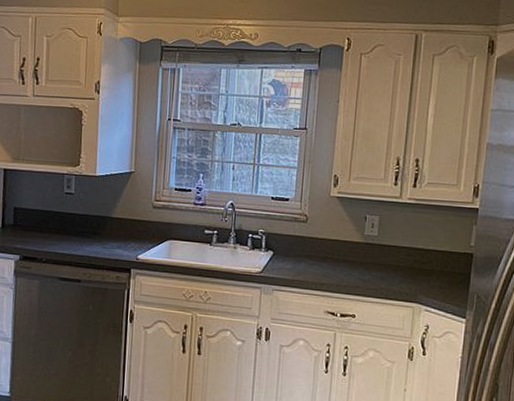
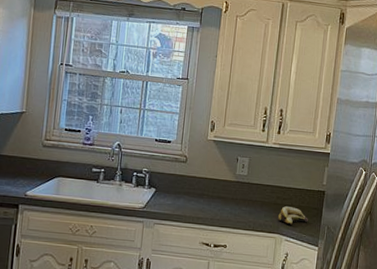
banana: none [415,271,453,293] -> present [278,206,308,225]

